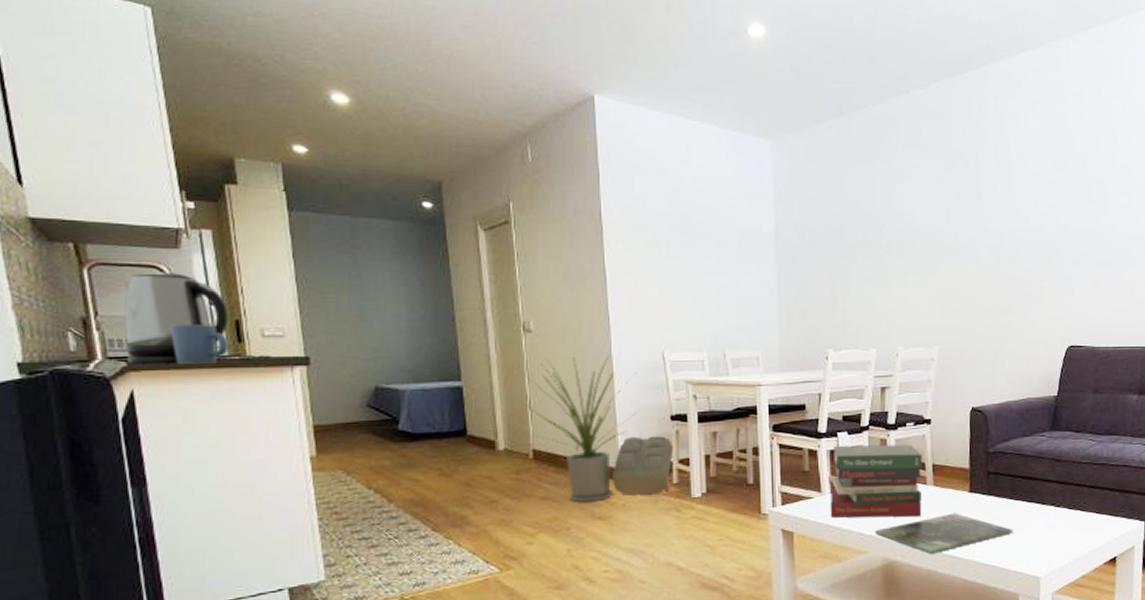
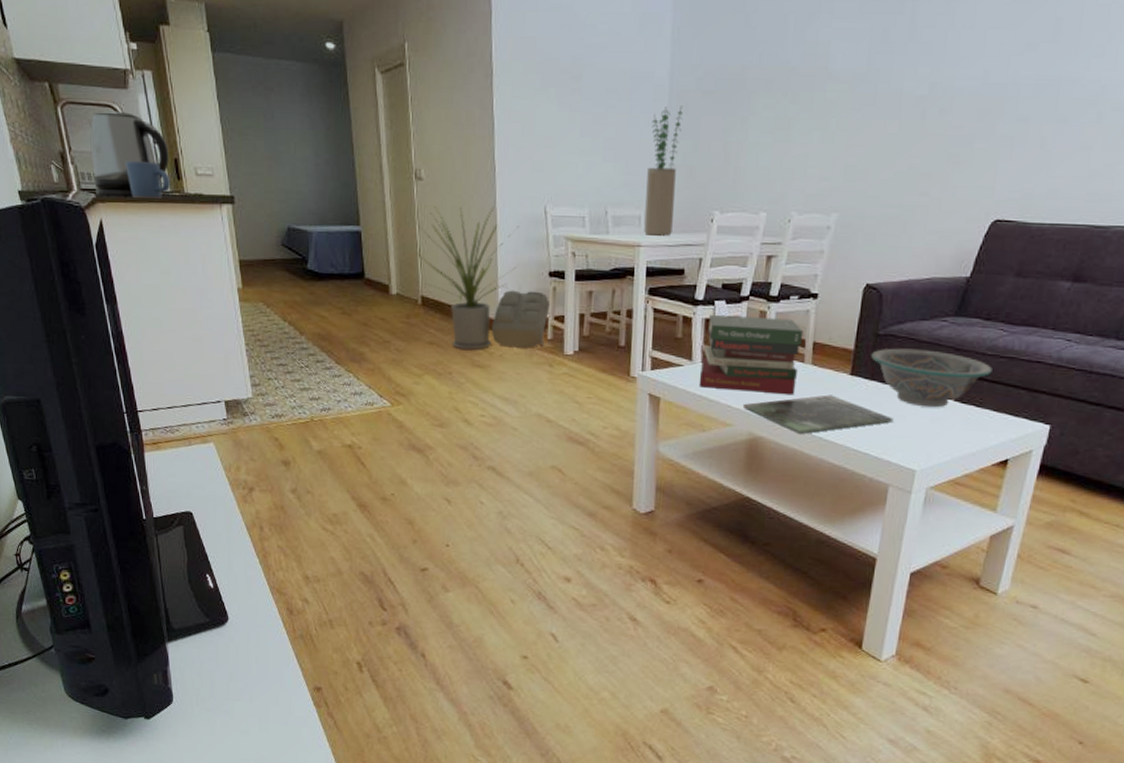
vase: none [762,256,791,376] -> present [644,105,683,237]
bowl: none [985,463,1089,515] -> present [871,348,992,407]

